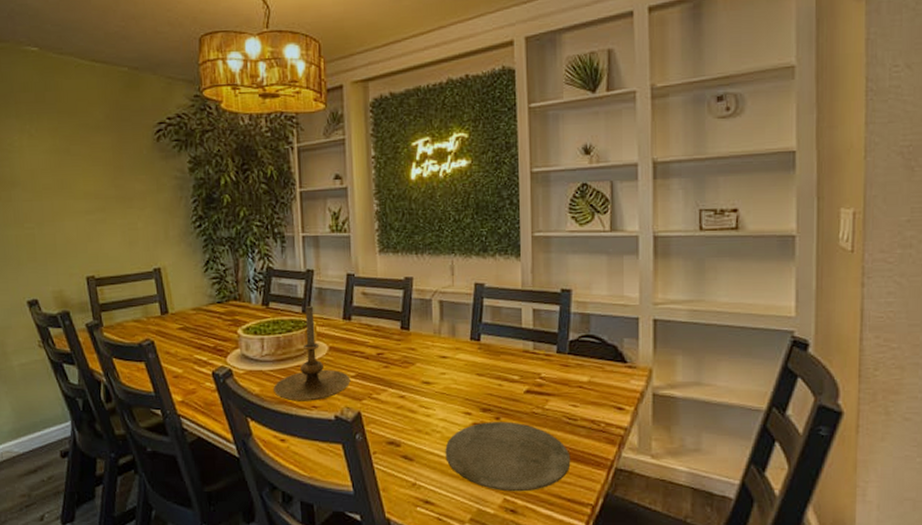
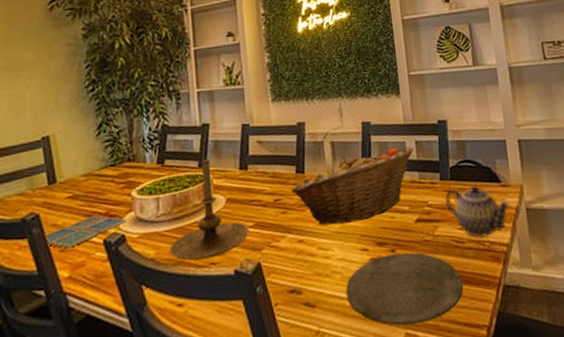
drink coaster: none [160,349,234,375] -> present [45,215,127,249]
fruit basket: none [394,314,530,385] -> present [290,146,414,225]
teapot: none [559,362,635,417] -> present [444,185,511,237]

